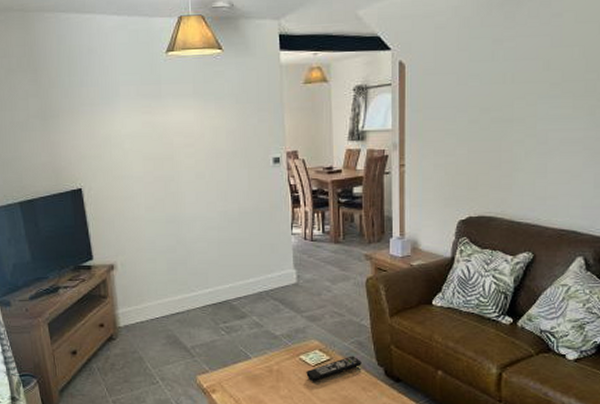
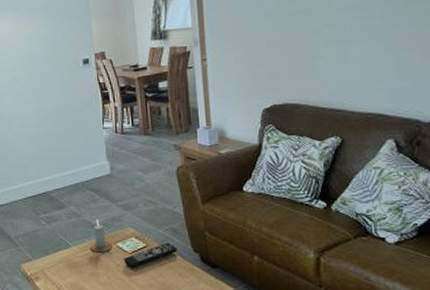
candle: none [271,331,295,365] -> present [89,220,113,253]

